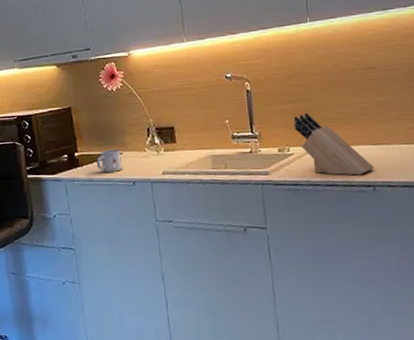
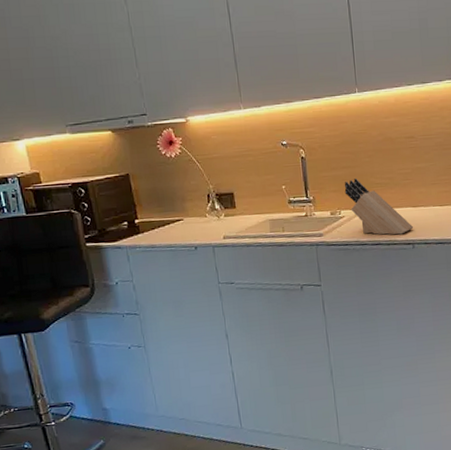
mug: present [96,149,123,172] -> none [157,215,185,238]

